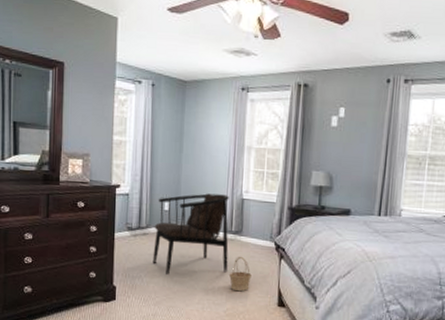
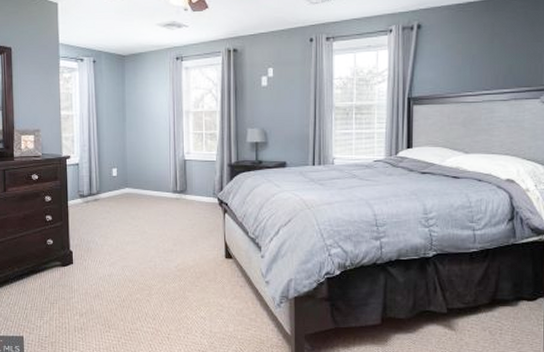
armchair: present [152,193,229,275] -> none [104,157,175,236]
basket: present [229,256,252,292] -> none [178,213,199,247]

